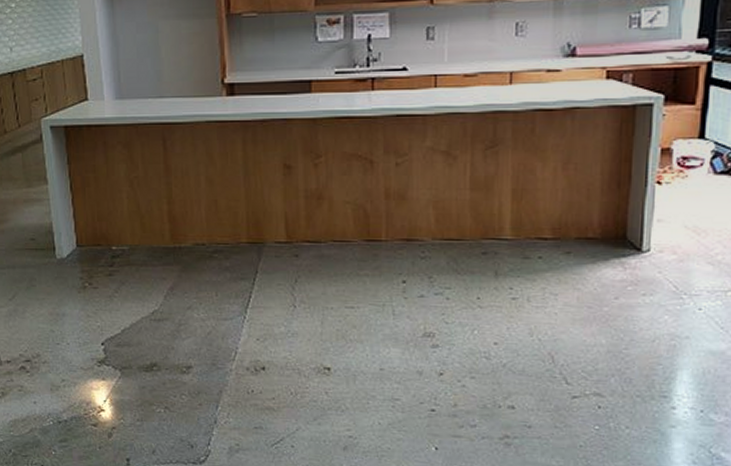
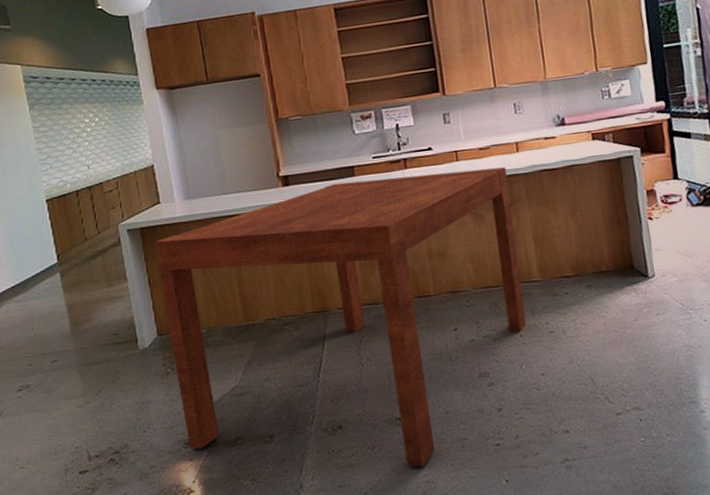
dining table: none [79,98,493,421] -> present [154,167,527,468]

